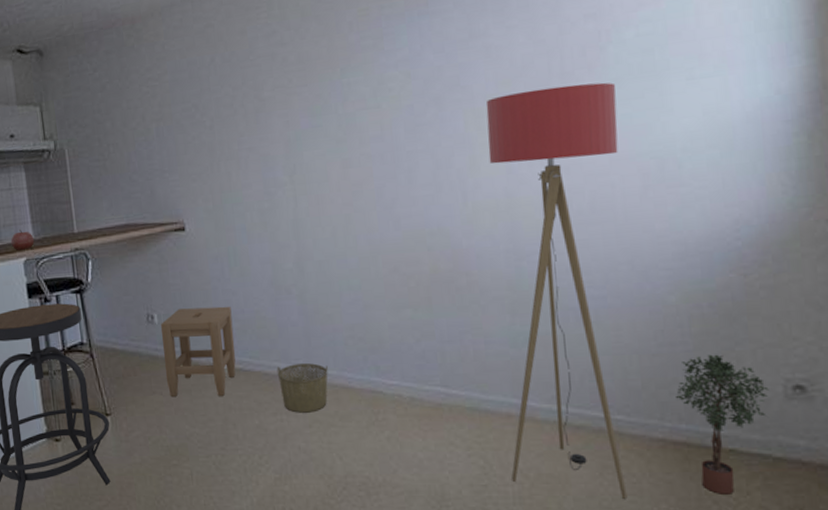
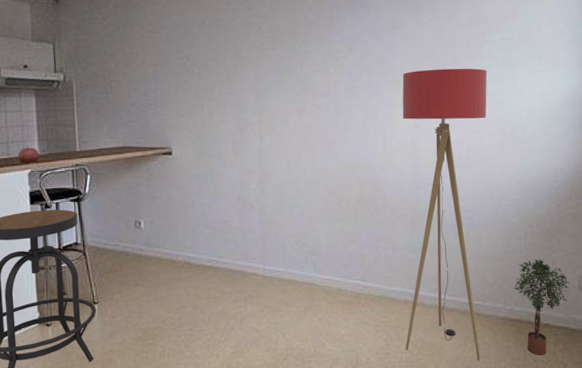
stool: present [160,306,236,396] -> none [146,216,207,288]
basket: present [276,363,328,413] -> none [238,262,278,301]

